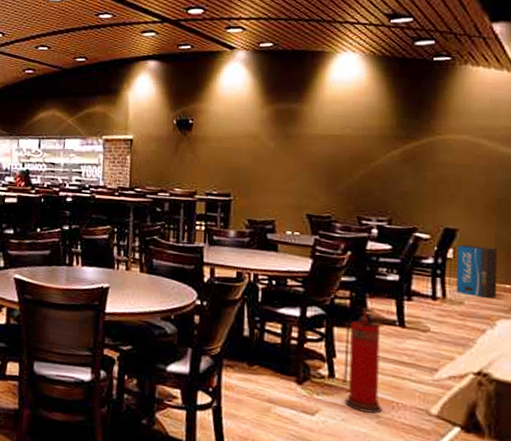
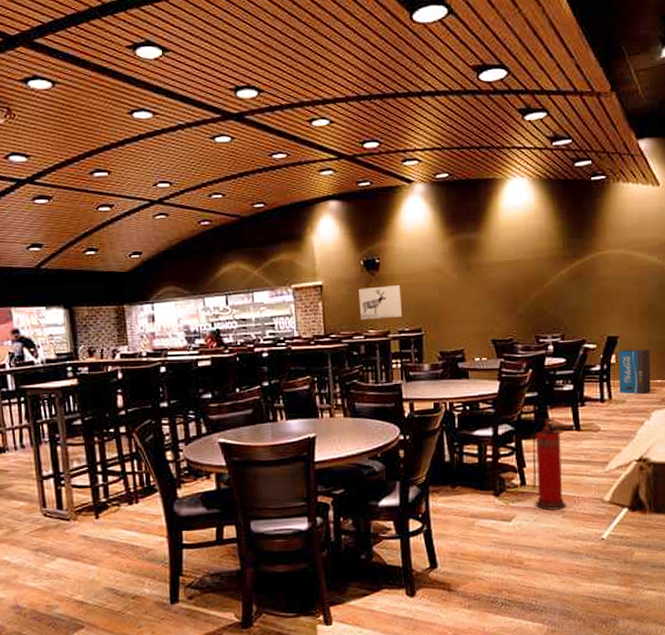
wall art: none [167,146,213,180] -> present [359,284,403,320]

